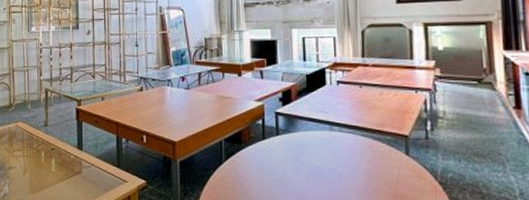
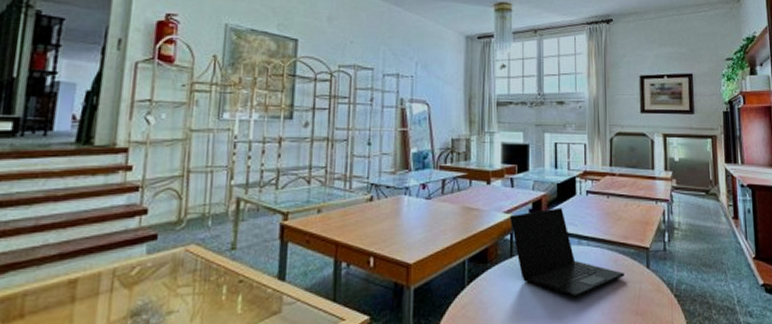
laptop: none [260,97,380,179] -> present [509,208,624,298]

